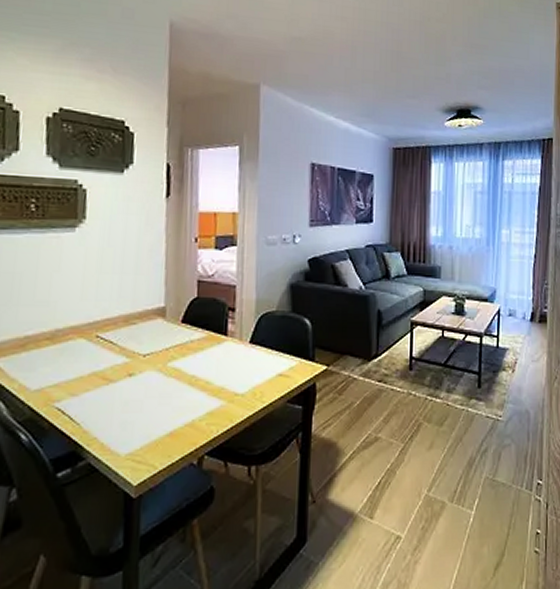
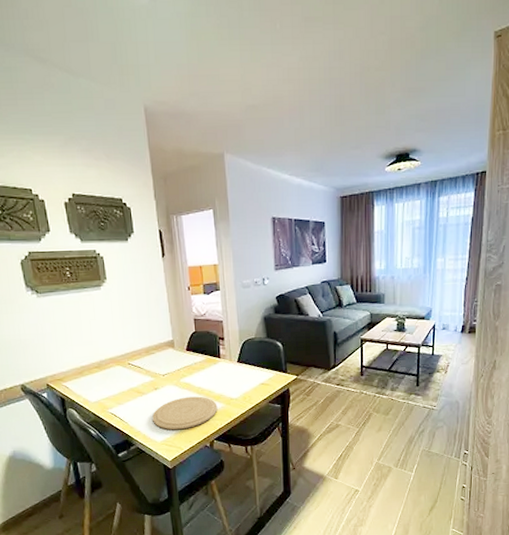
plate: none [118,388,215,438] -> present [152,396,218,430]

